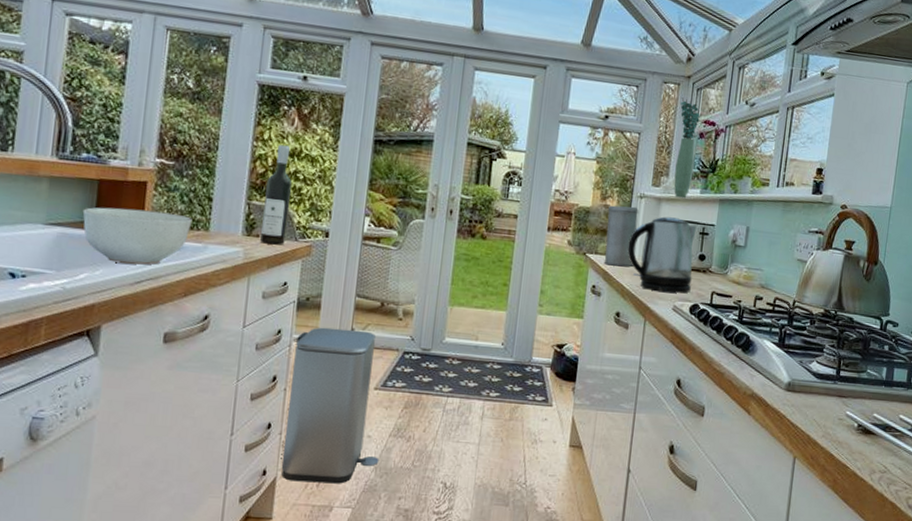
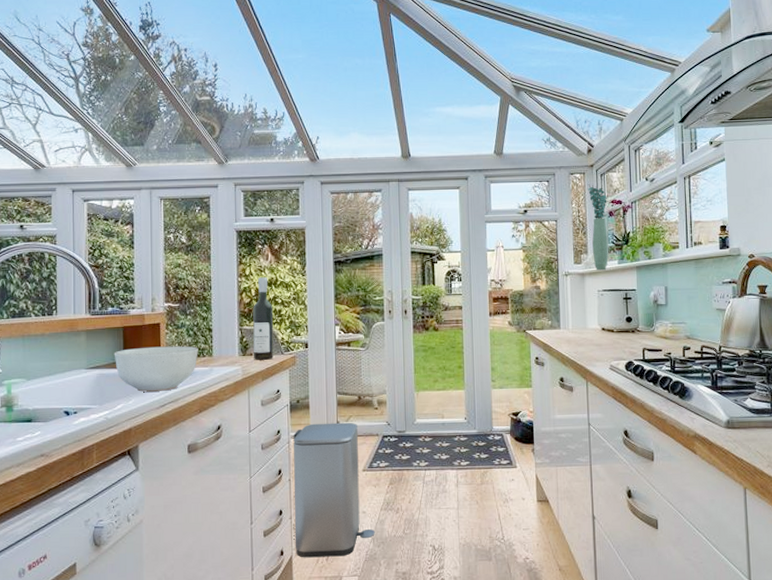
canister: present [603,205,639,267] -> none [539,284,569,338]
kettle: present [627,216,697,293] -> none [561,288,623,355]

